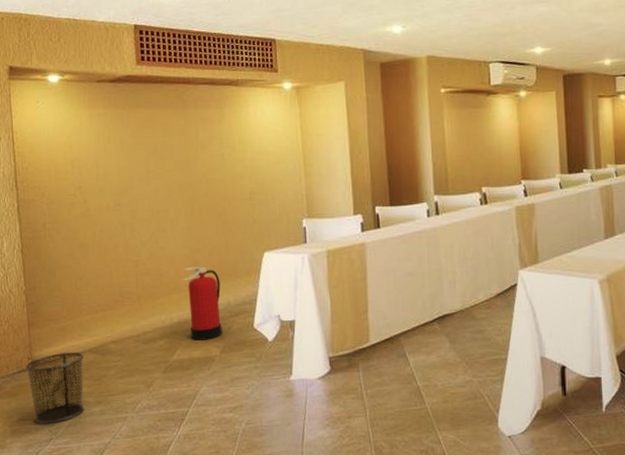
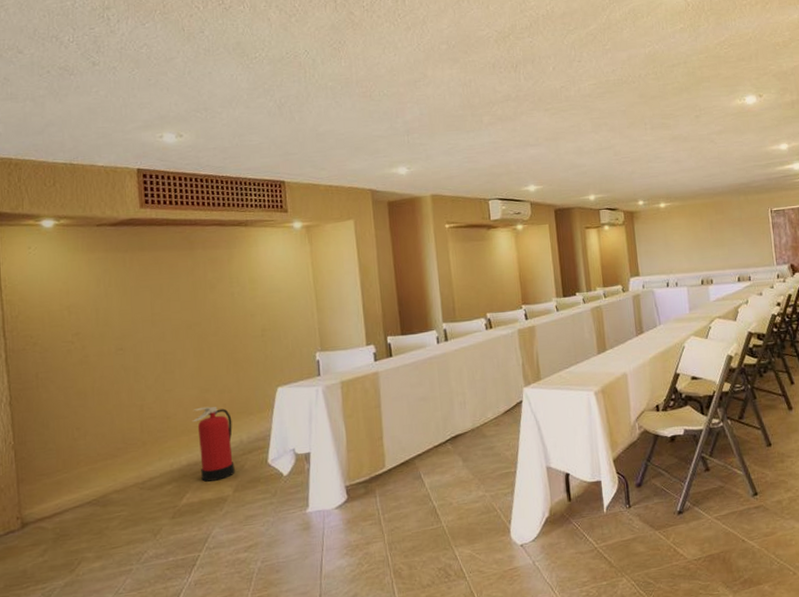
waste bin: present [25,352,85,424] -> none [13,506,83,588]

